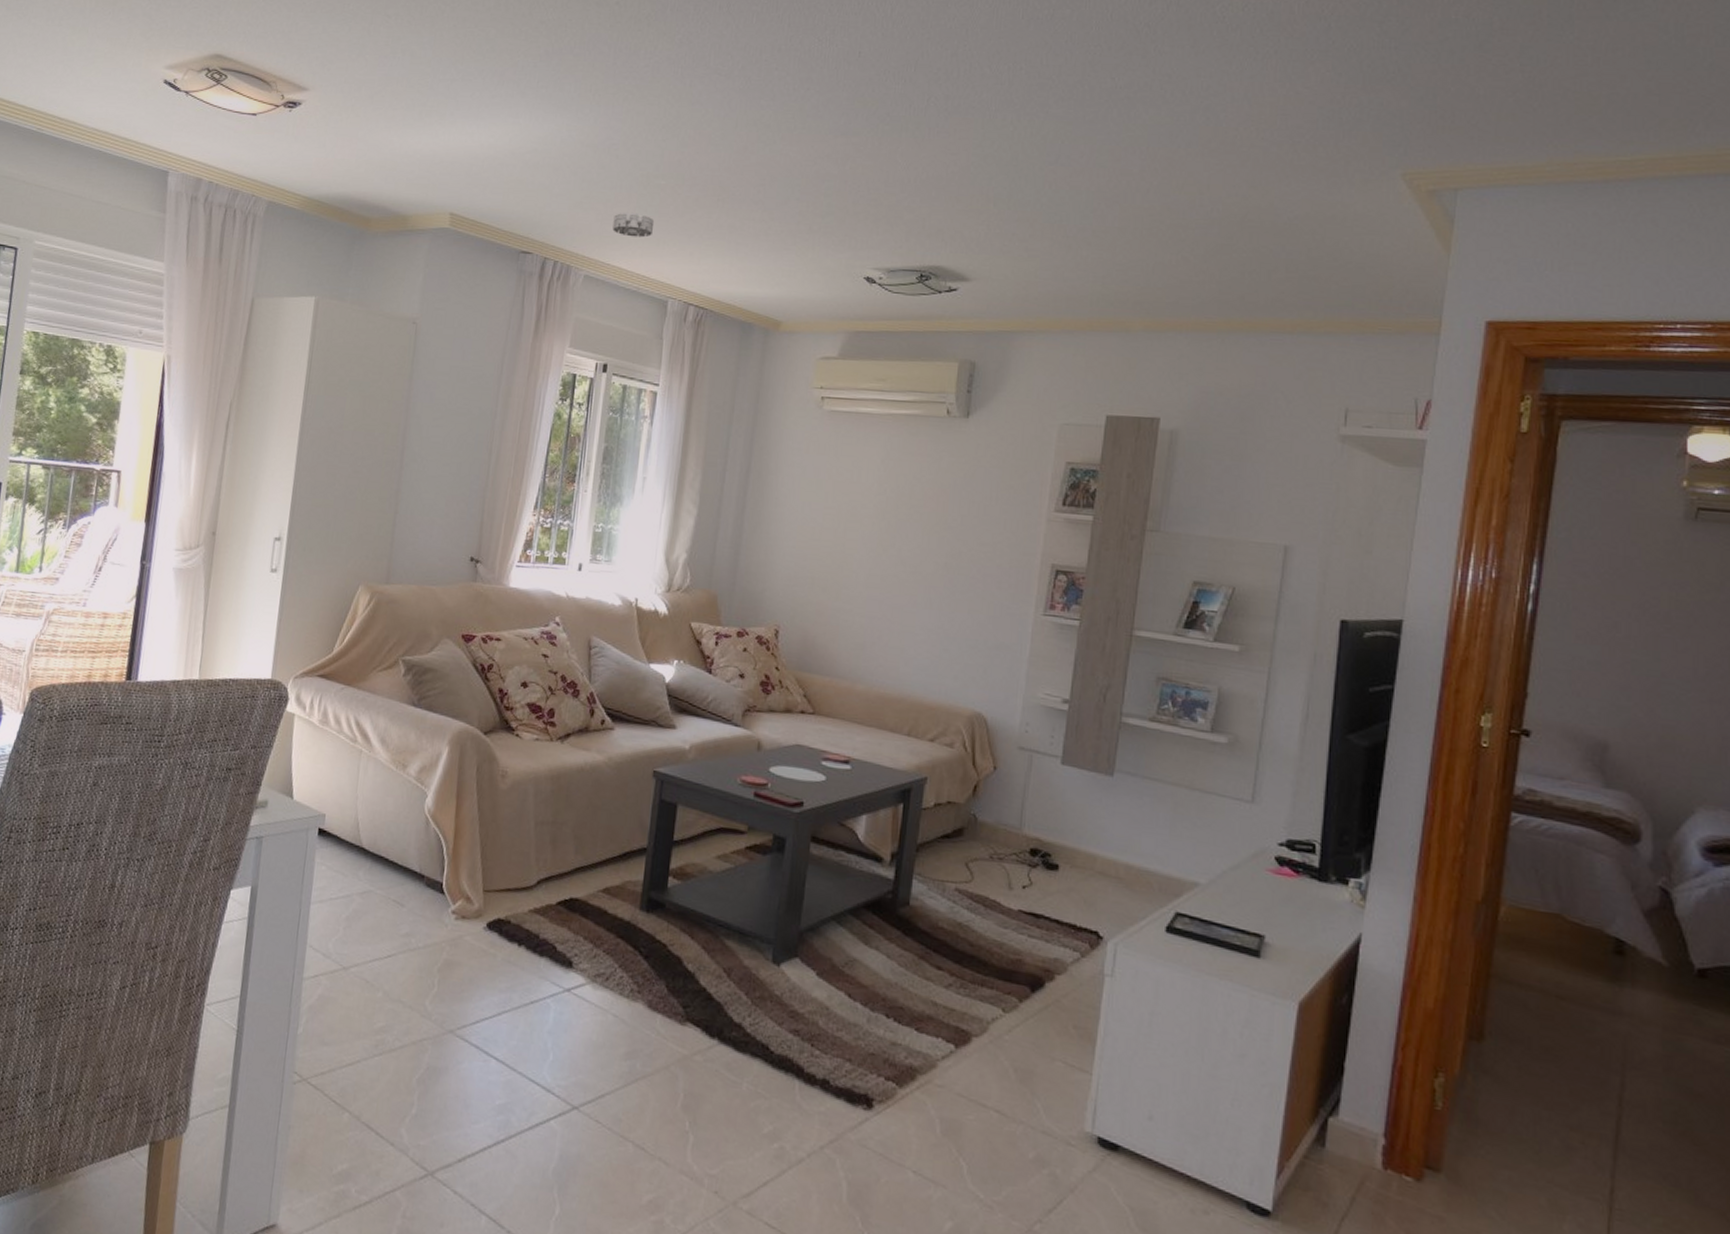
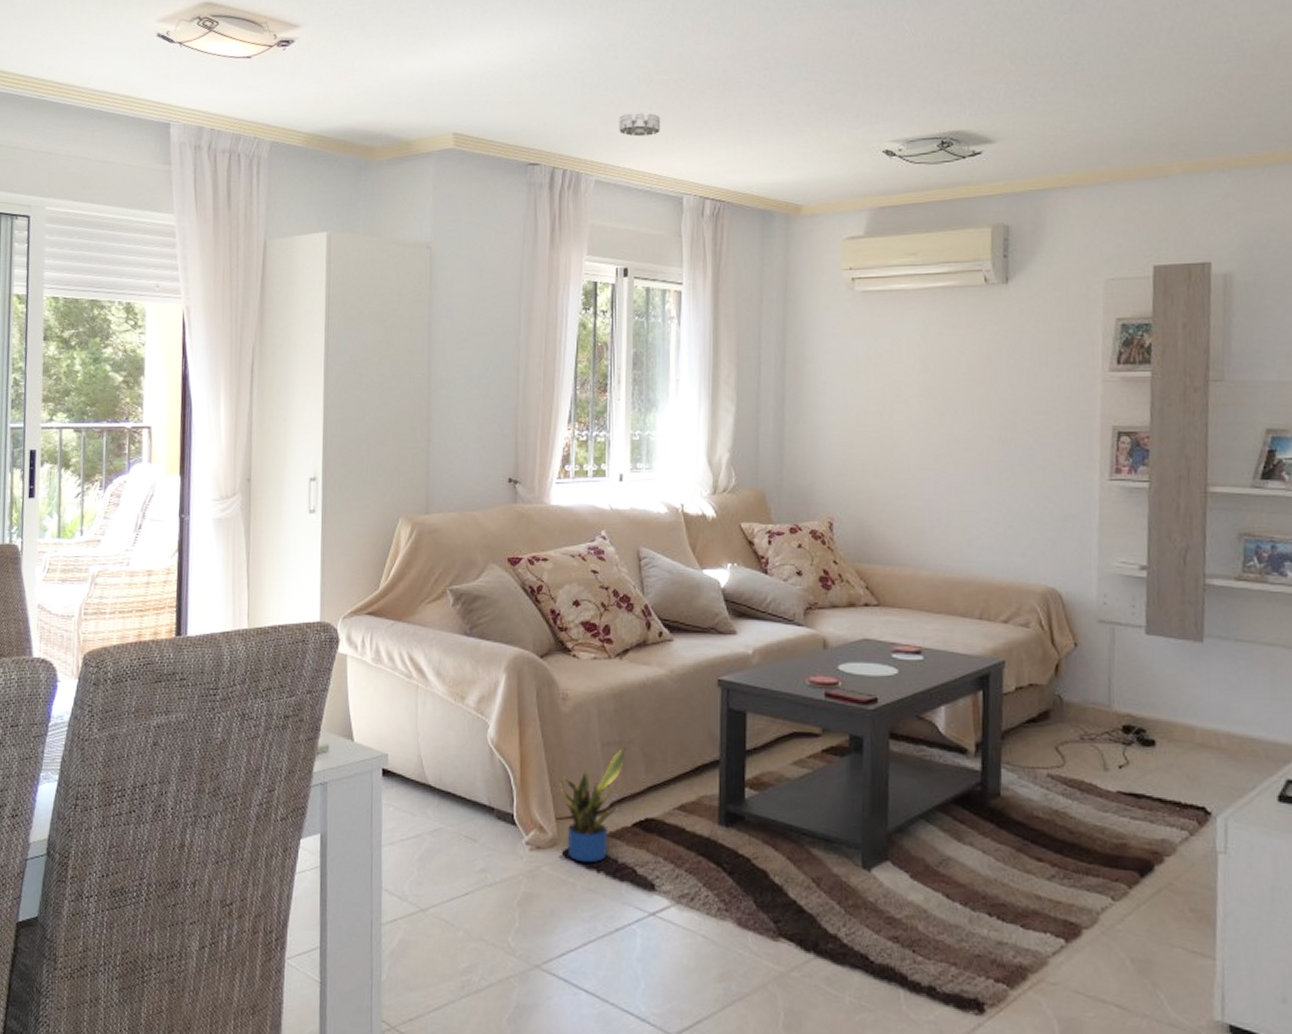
potted plant: none [490,827,558,936] -> present [560,747,626,863]

